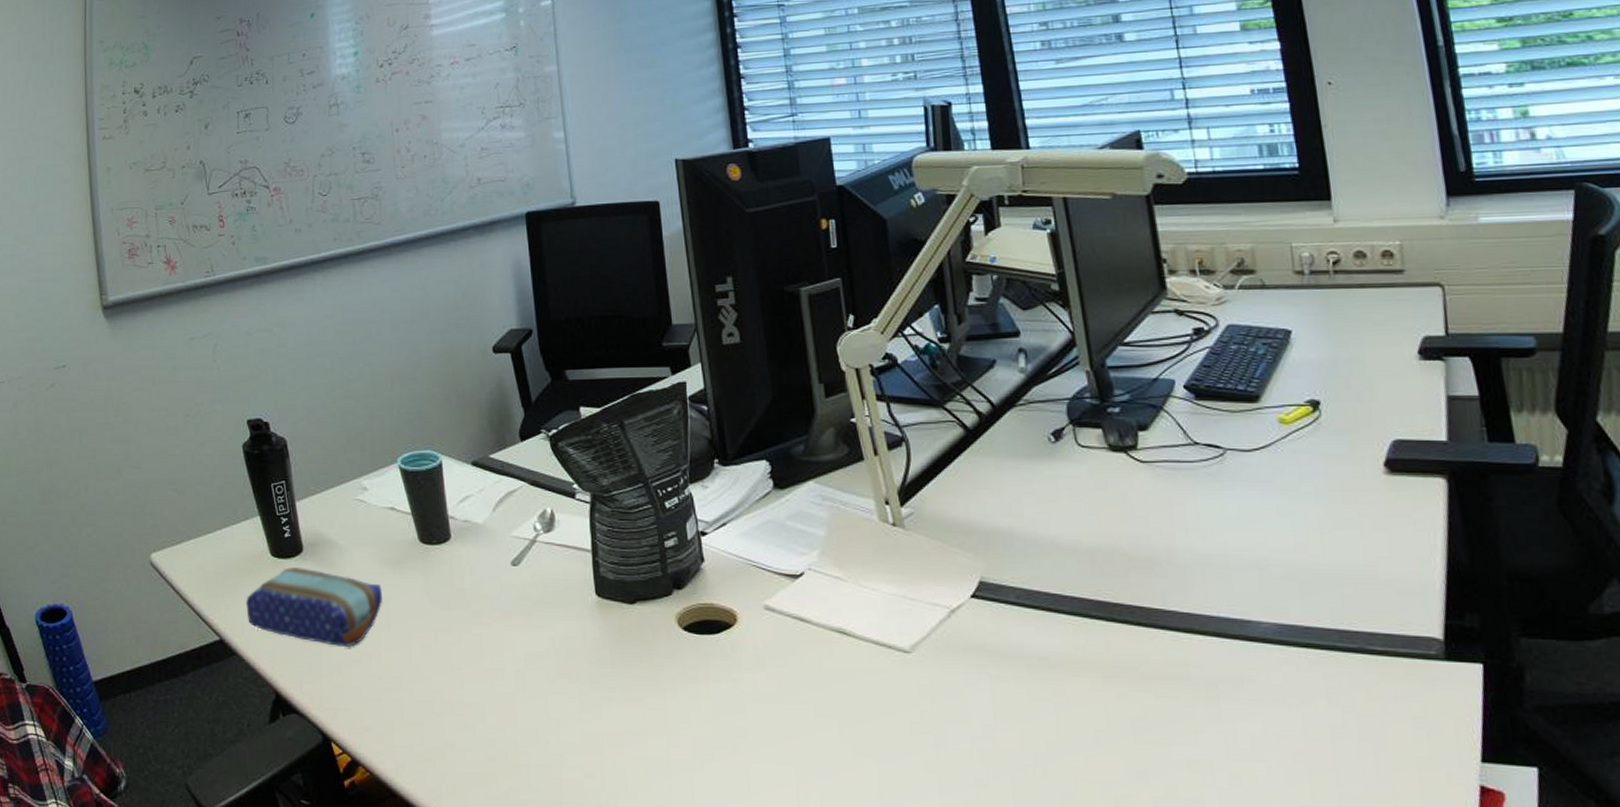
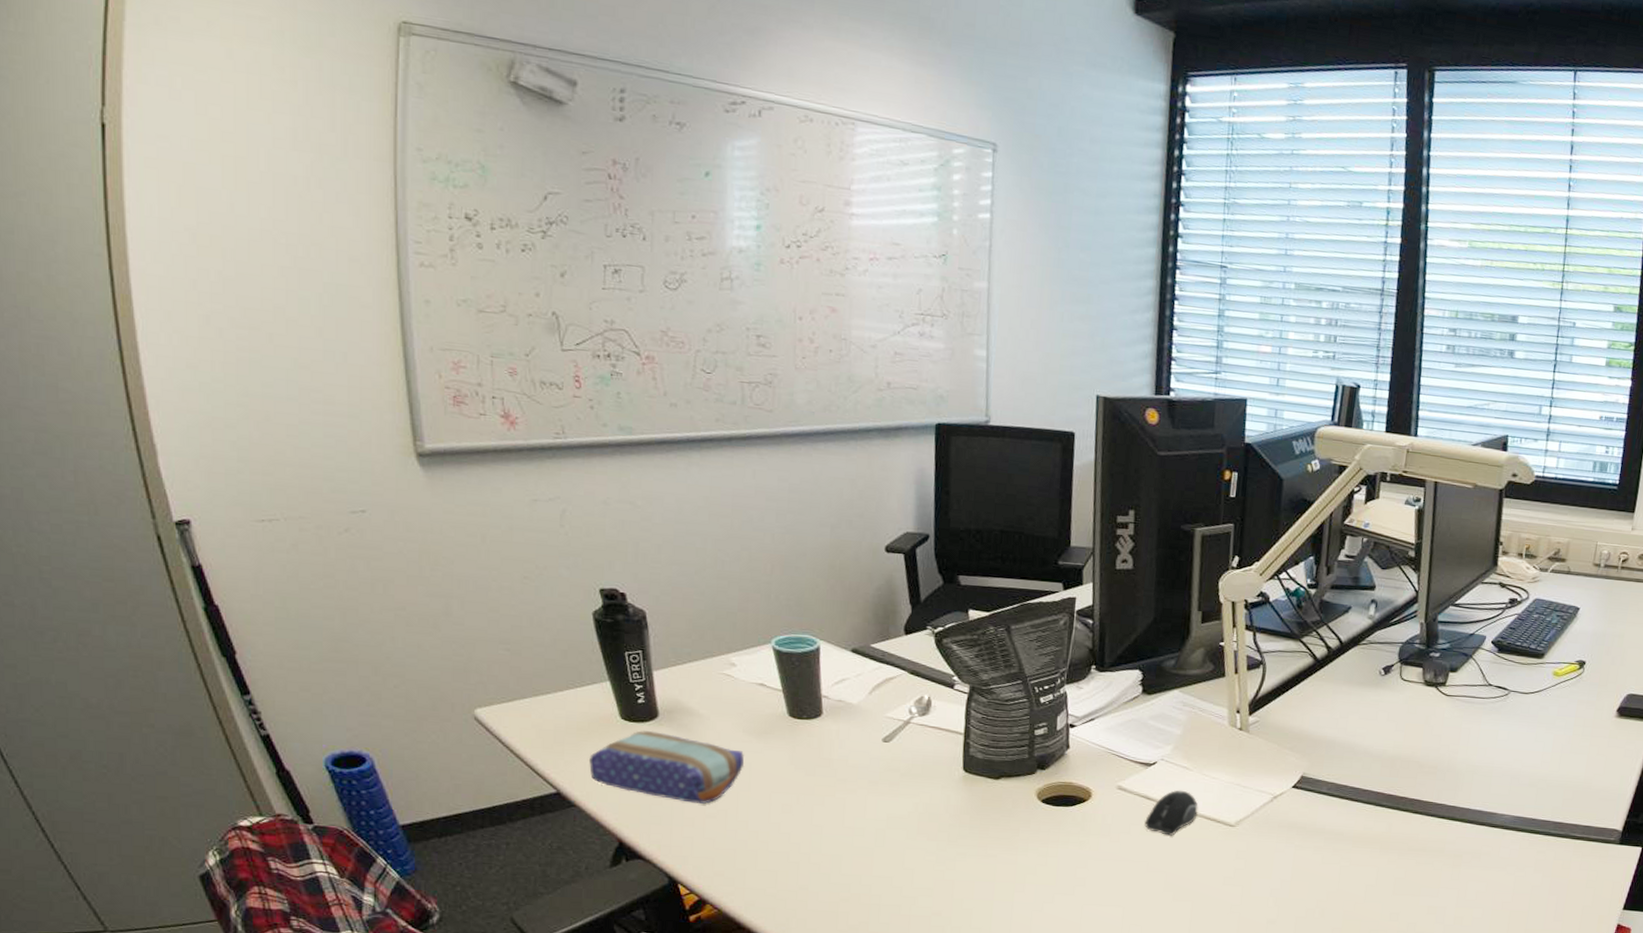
computer mouse: none [803,607,863,668] -> present [1144,790,1198,836]

